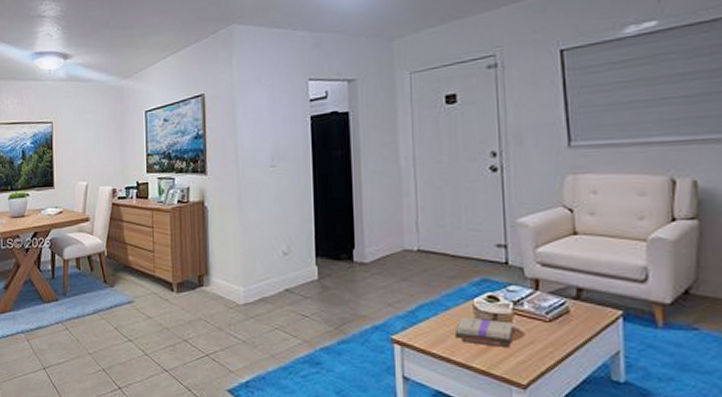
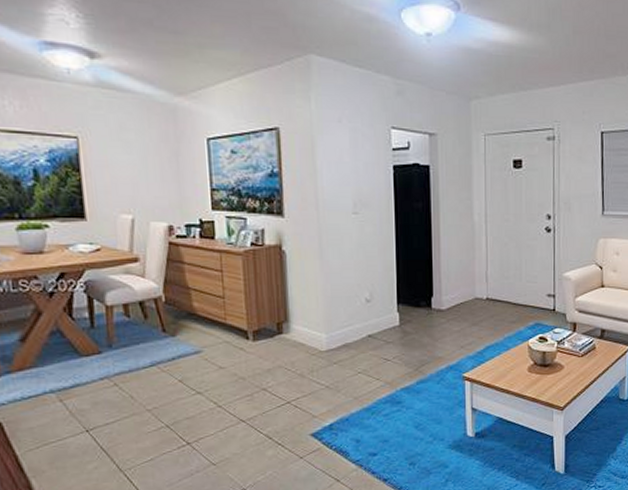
books: present [454,317,513,347] -> none [513,355,557,379]

